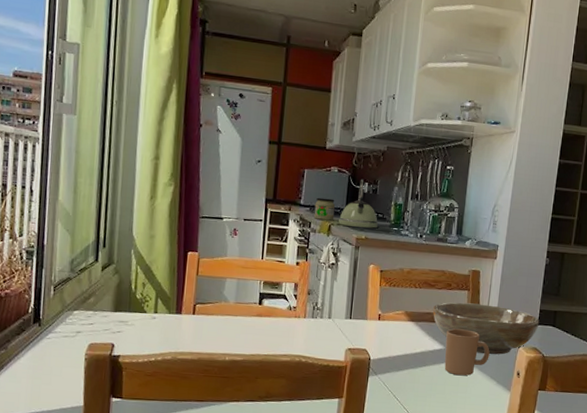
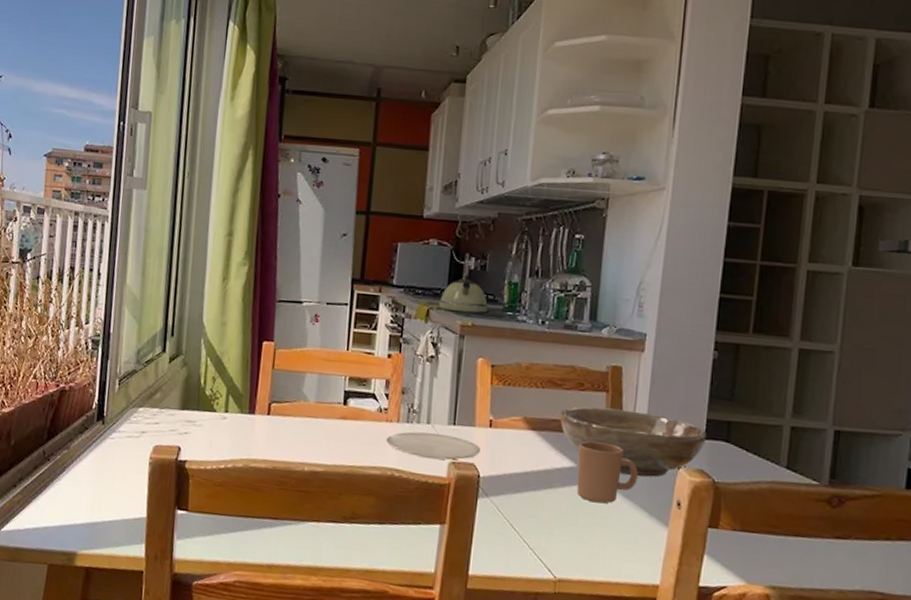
plate: none [294,325,371,347] -> present [386,431,481,460]
jar: present [314,197,336,221] -> none [408,276,435,304]

